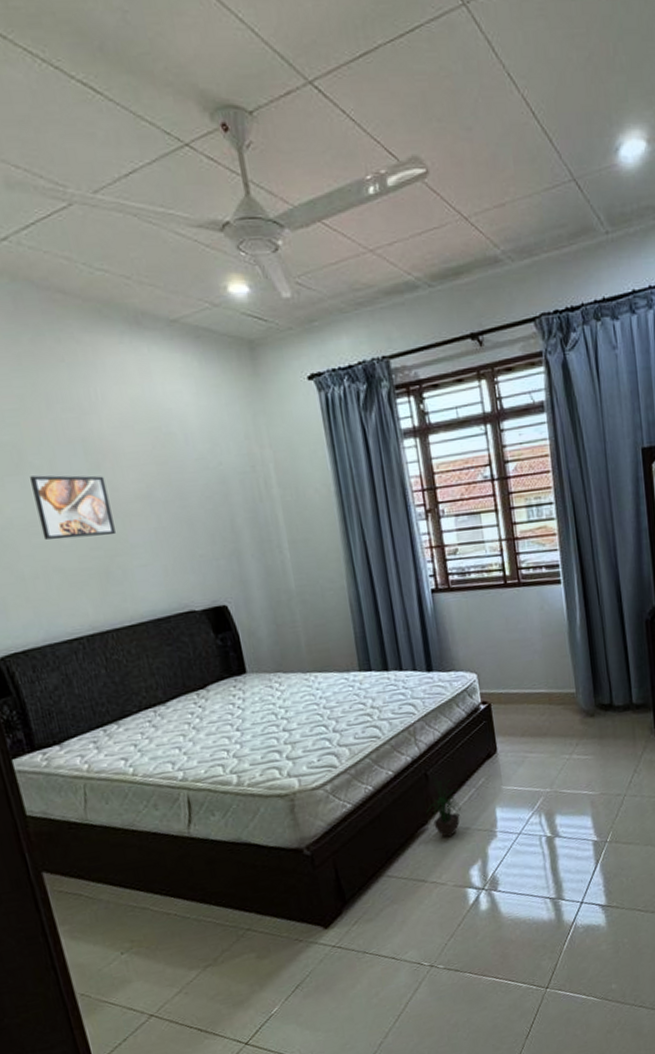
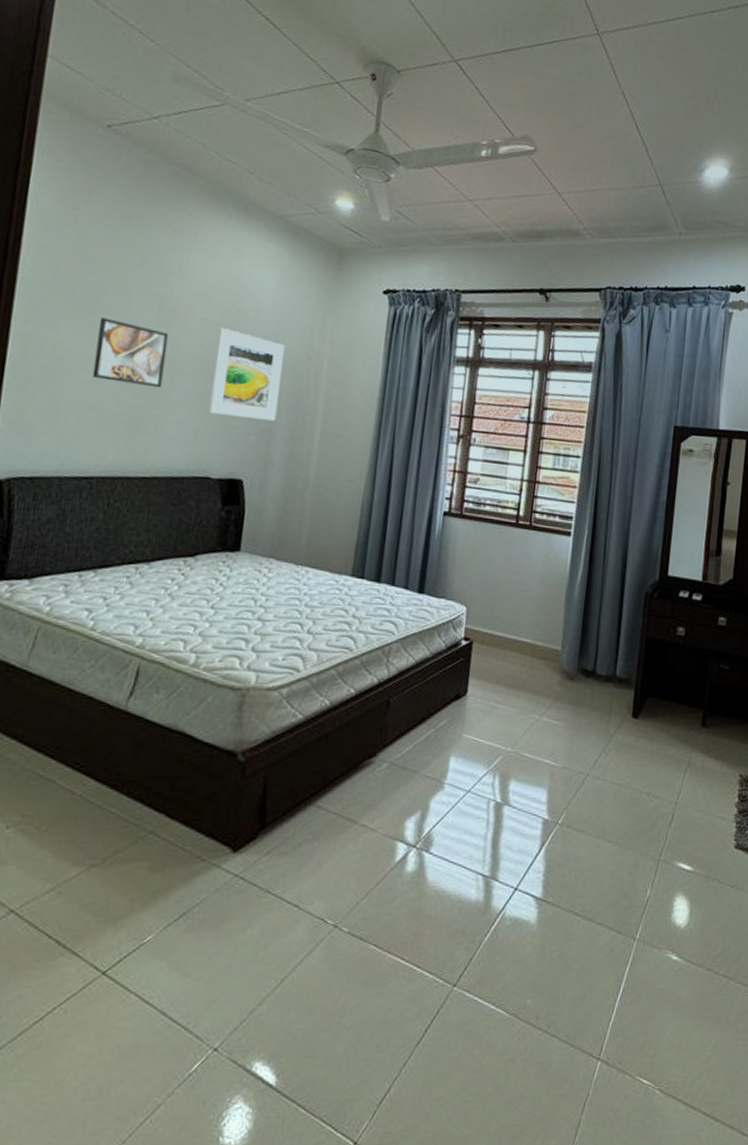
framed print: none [152,456,240,548] -> present [208,327,285,421]
potted plant: present [425,775,462,838] -> none [376,704,421,778]

